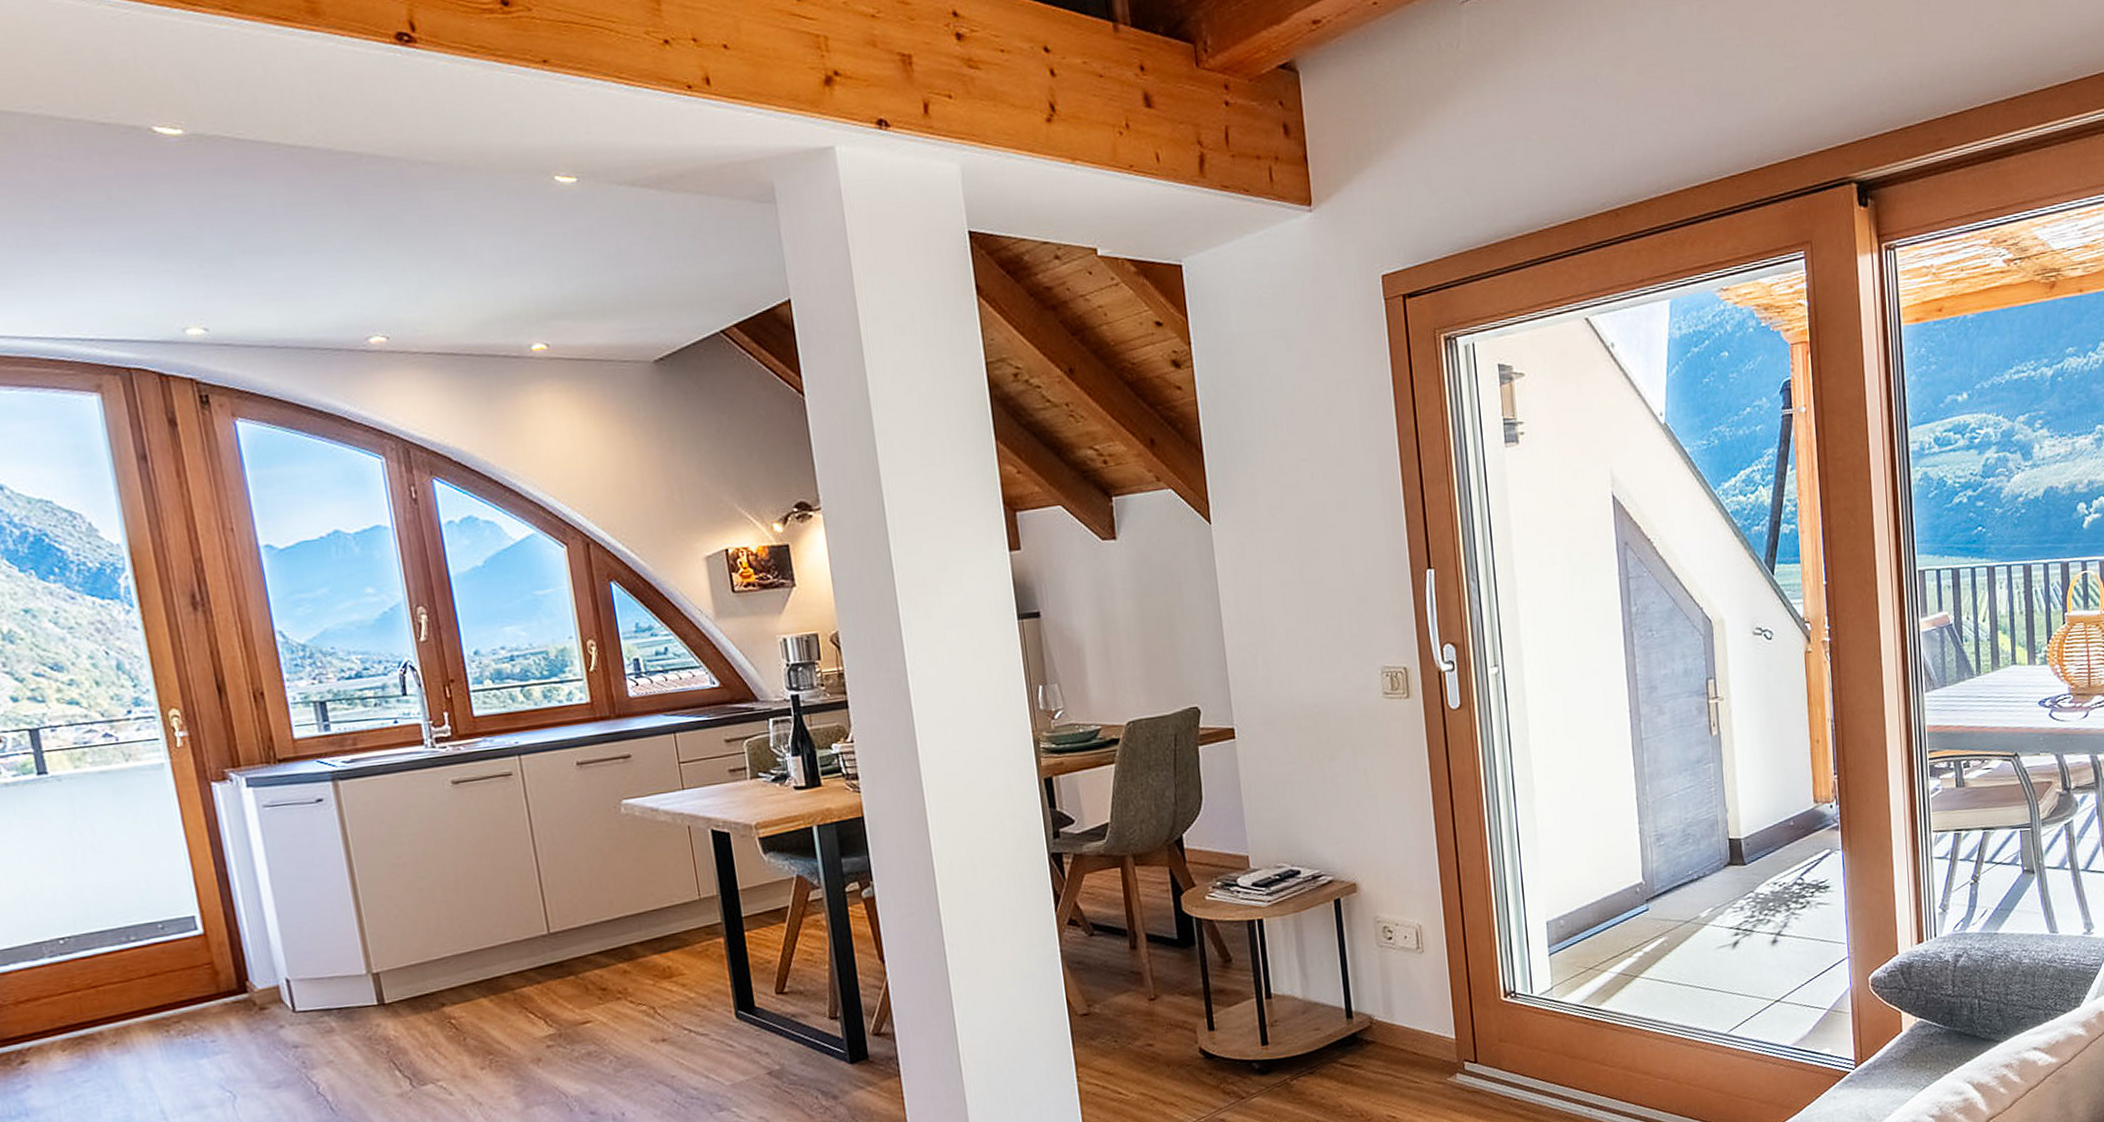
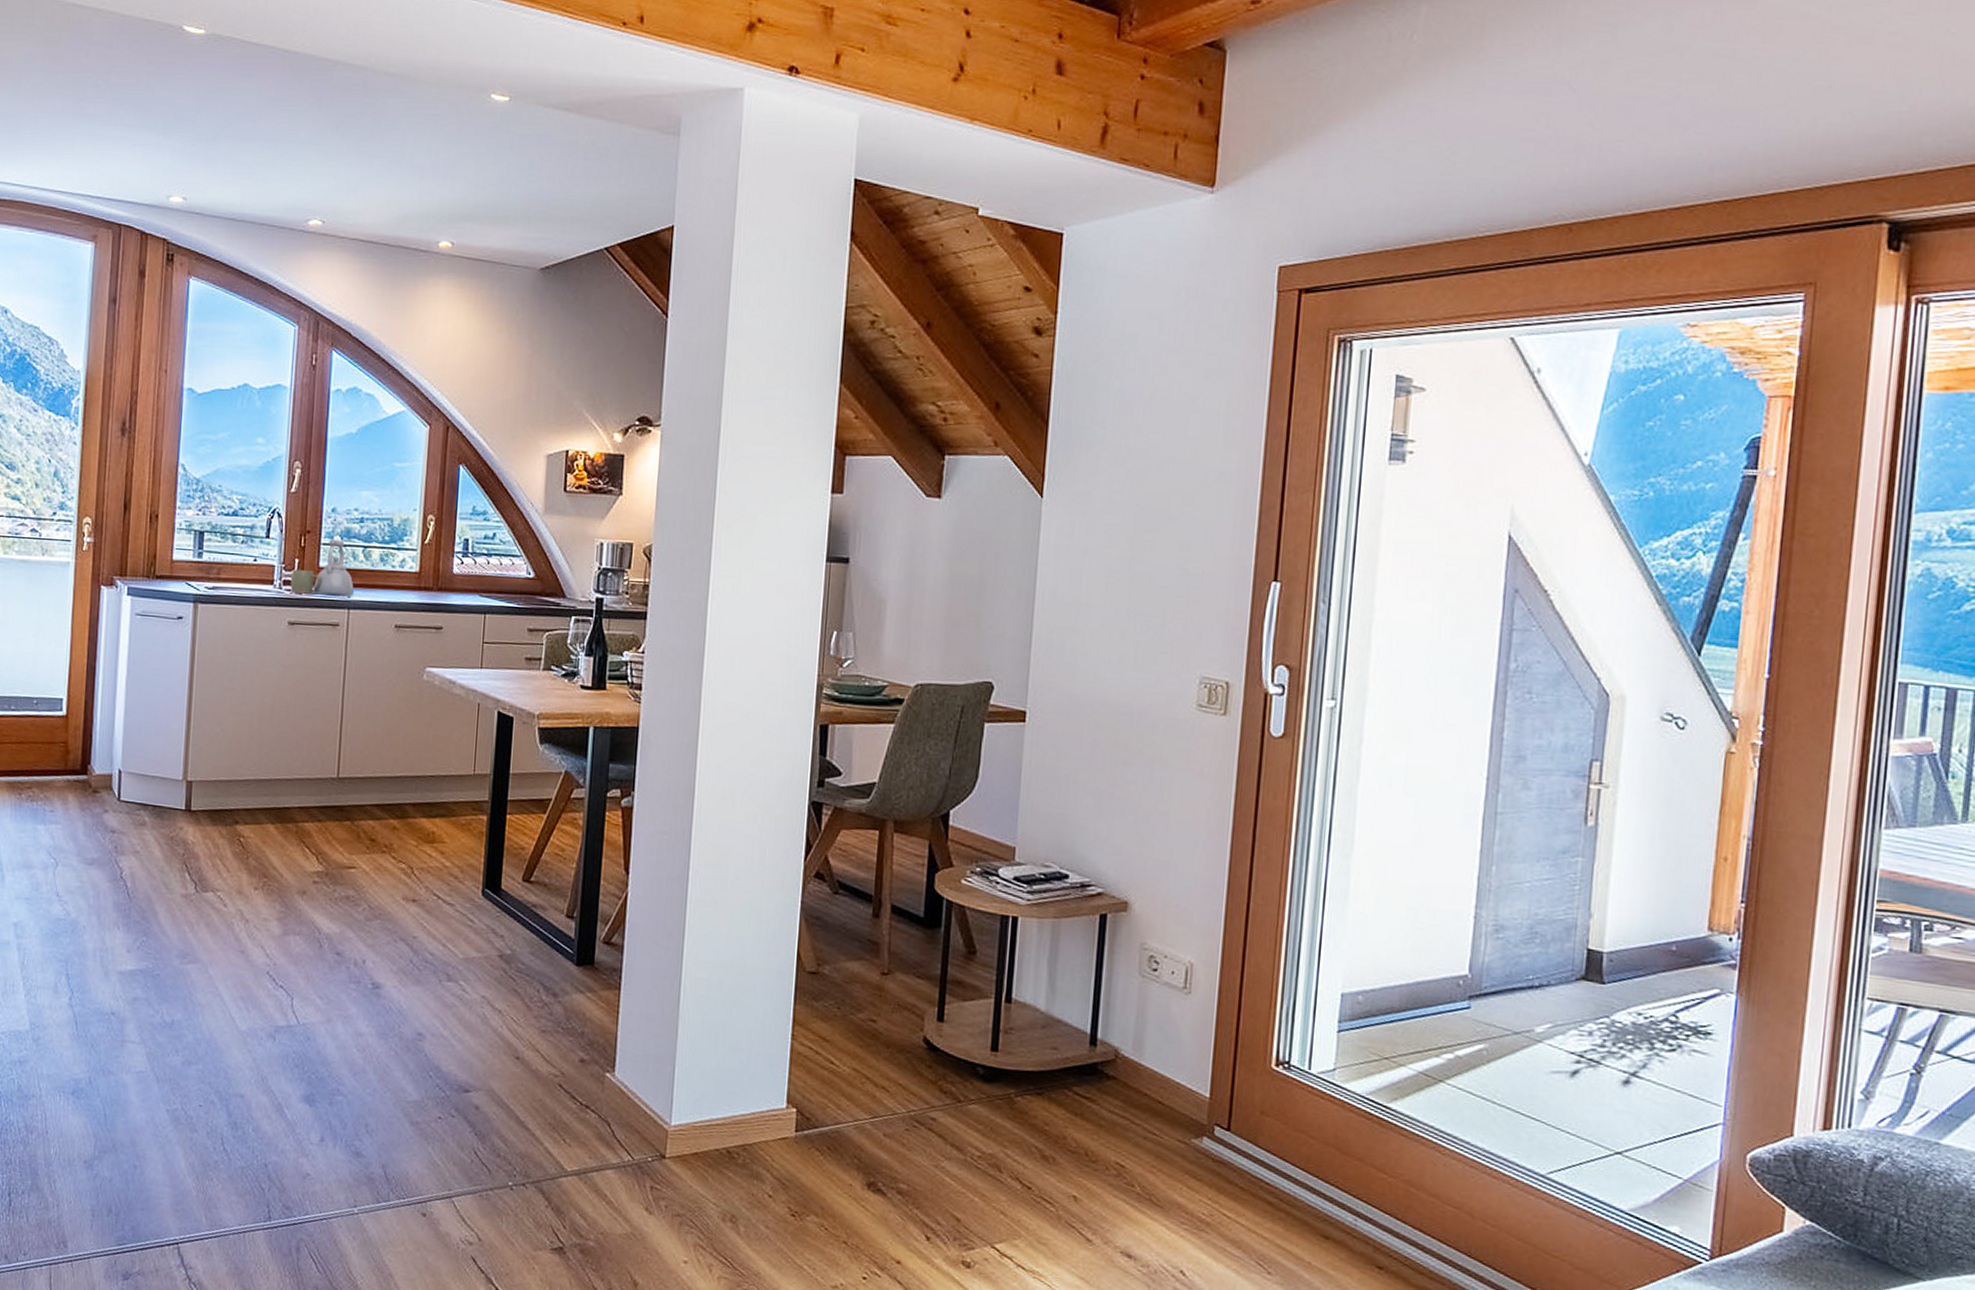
mug: none [442,722,480,750] -> present [290,569,321,594]
kettle: none [472,683,522,745] -> present [313,539,355,596]

